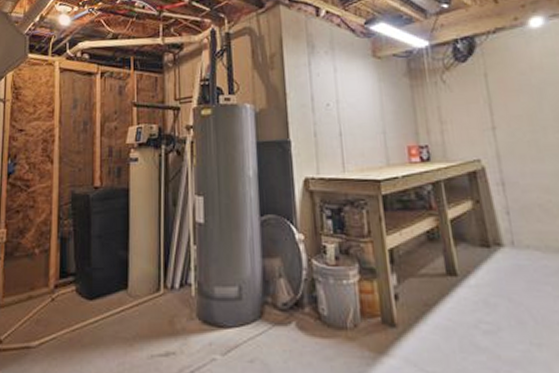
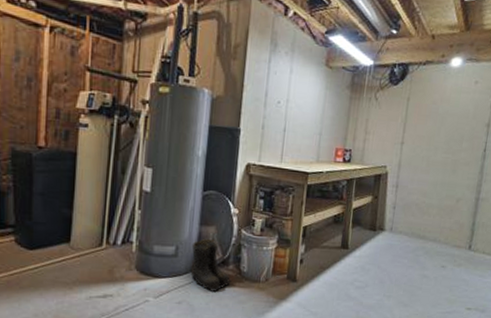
boots: none [256,275,311,346] -> present [190,239,232,293]

